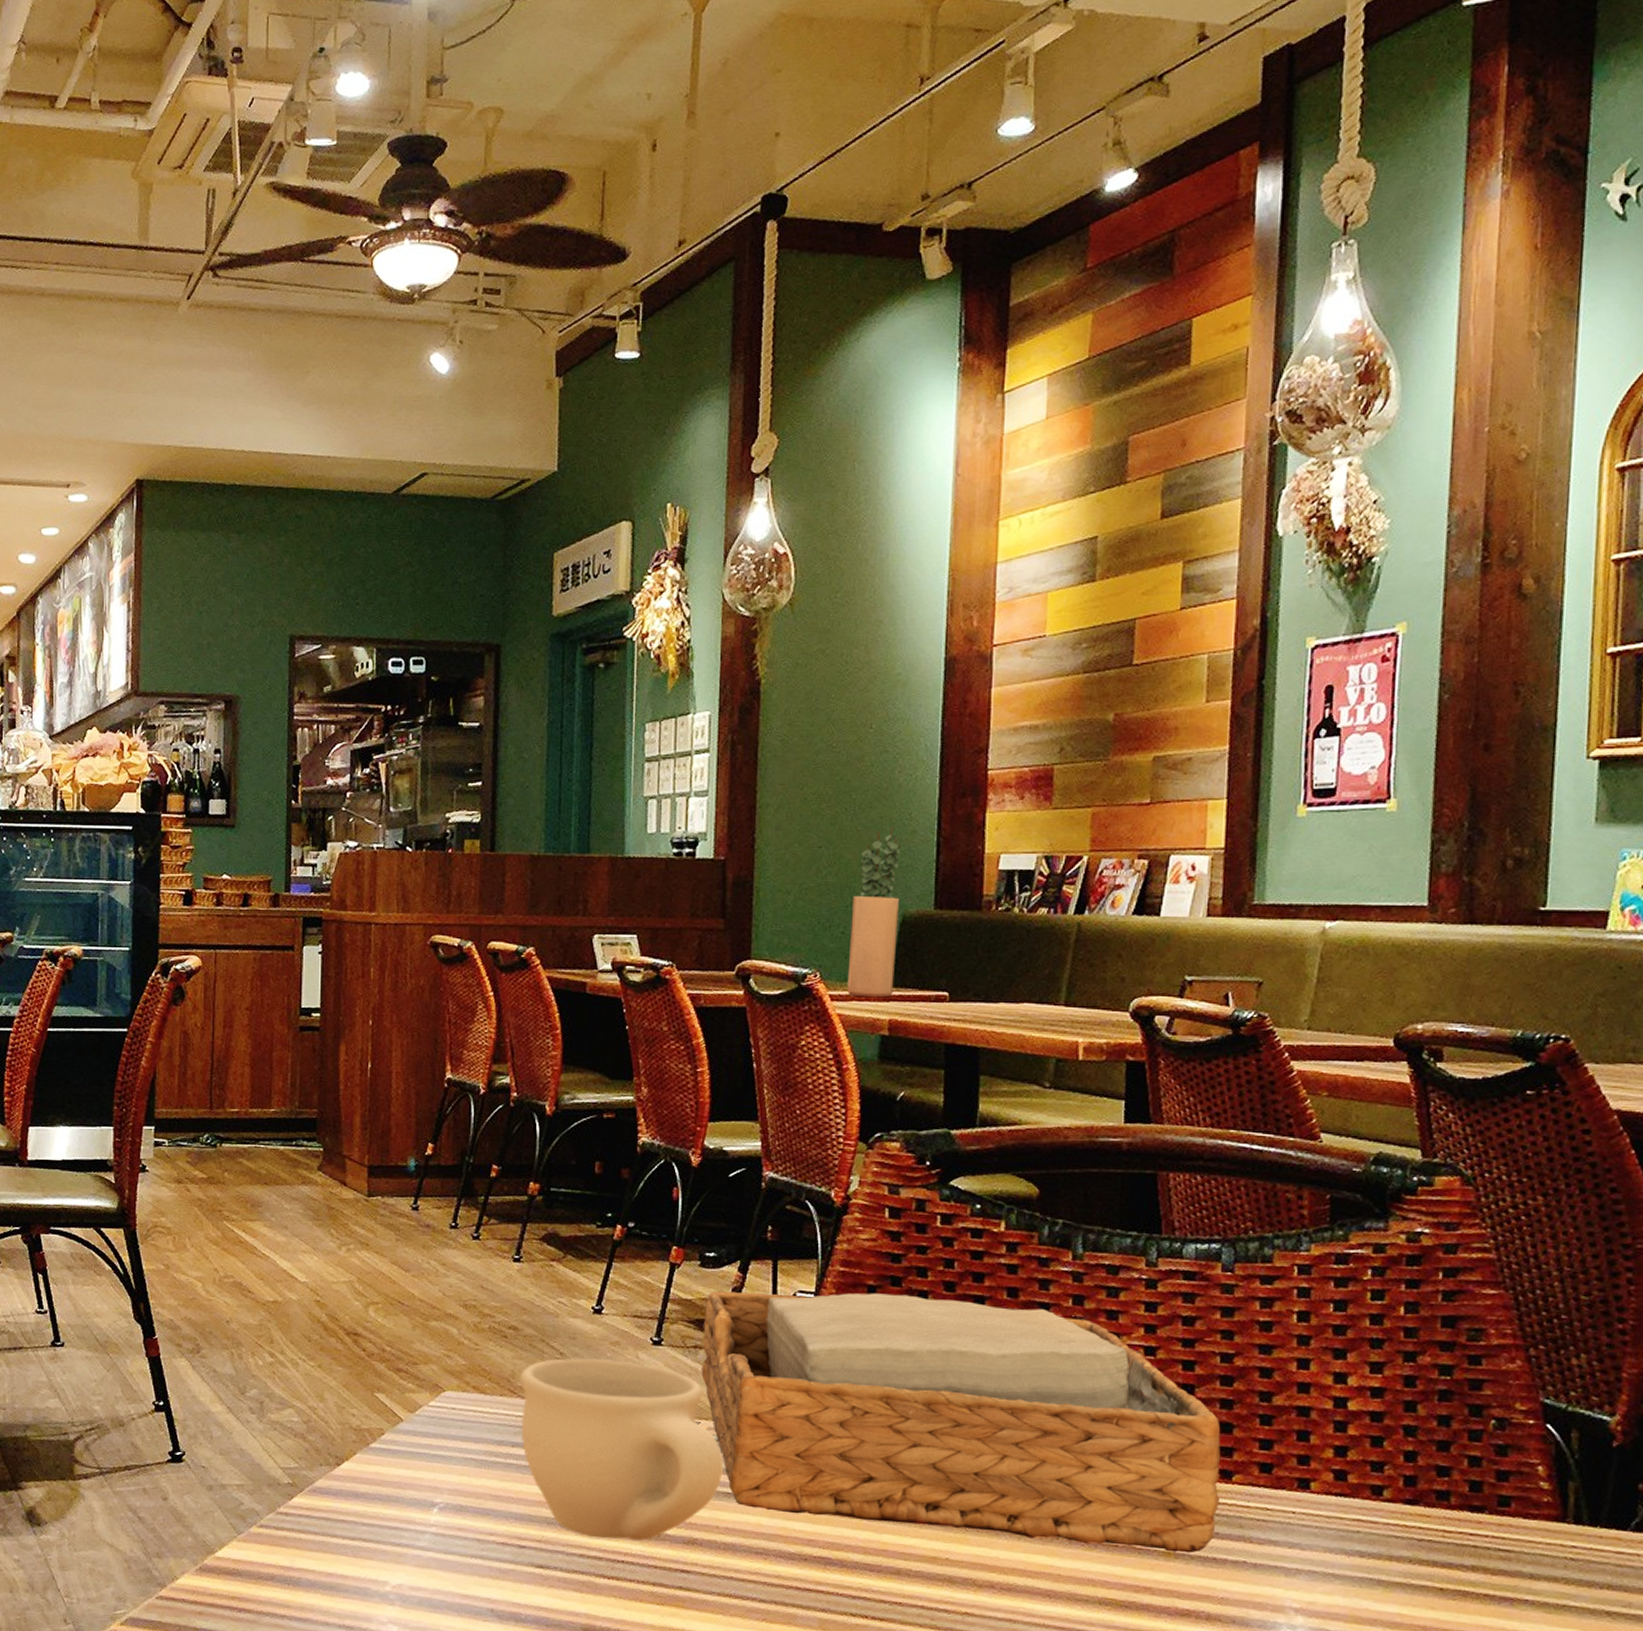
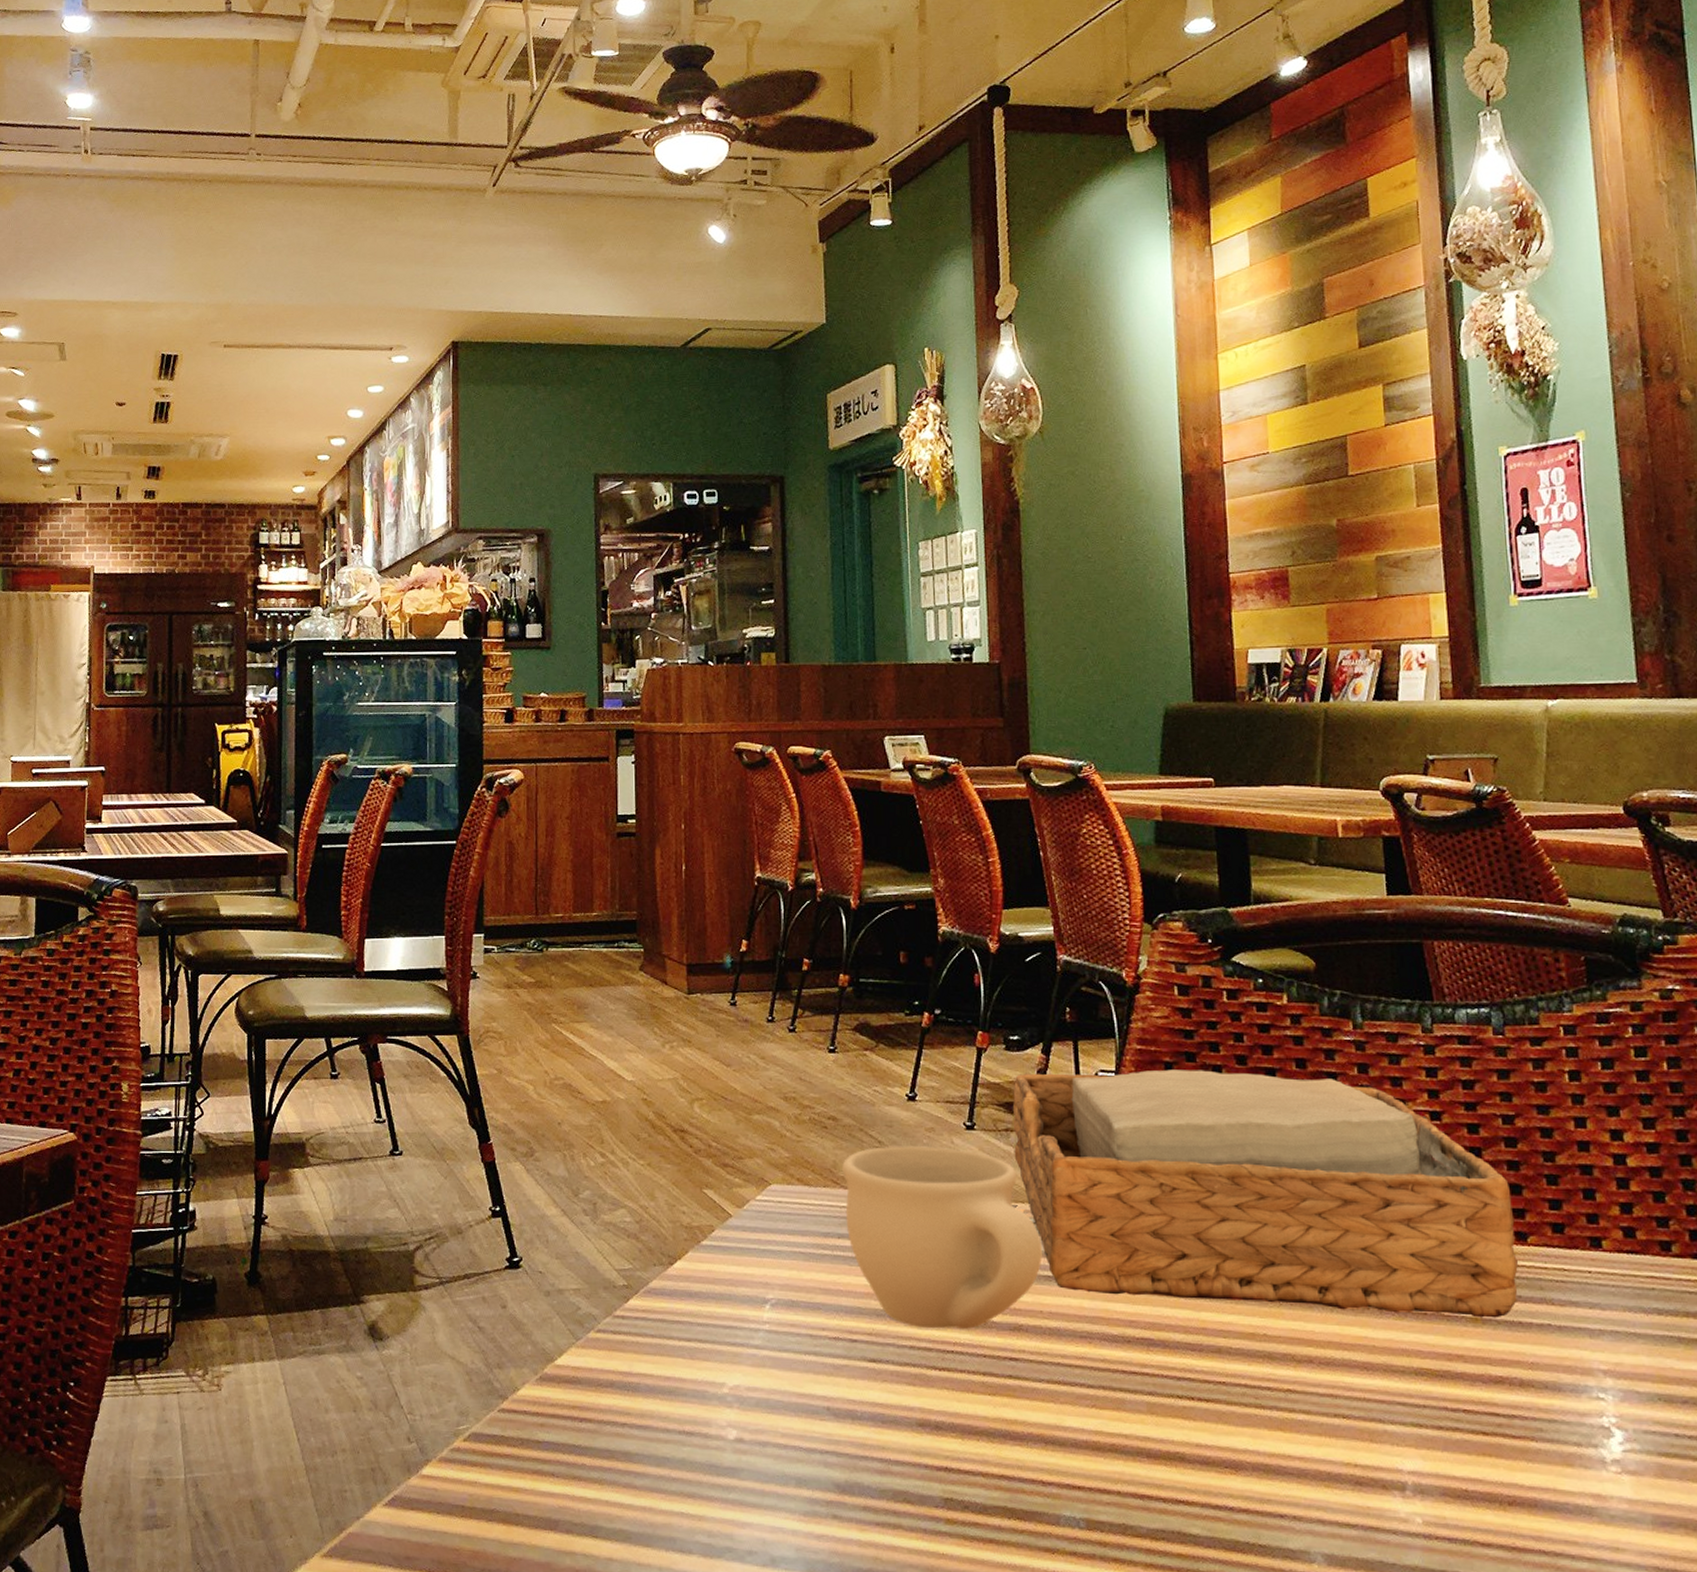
vase: present [847,825,902,998] -> none [1118,627,1163,786]

